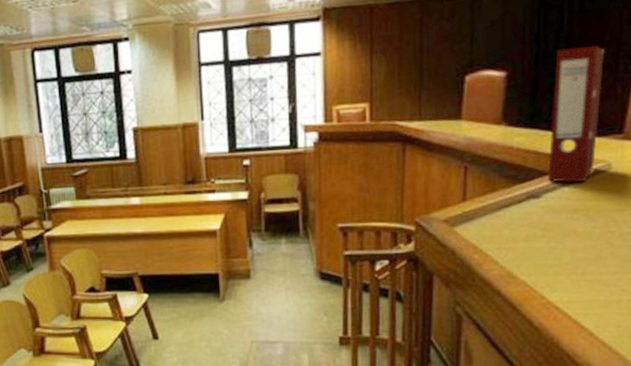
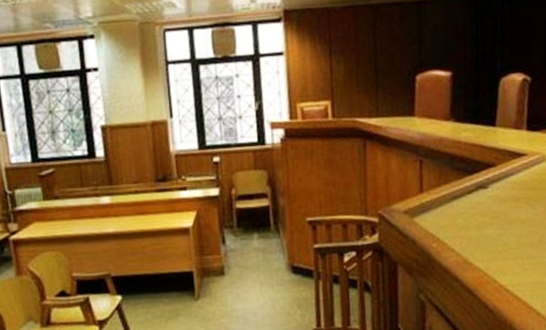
binder: present [548,46,604,182] -> none [492,49,534,173]

